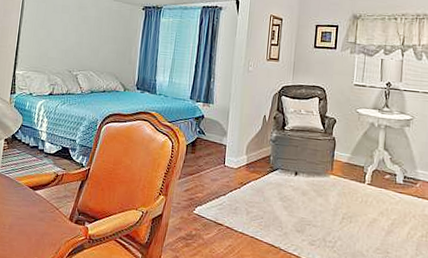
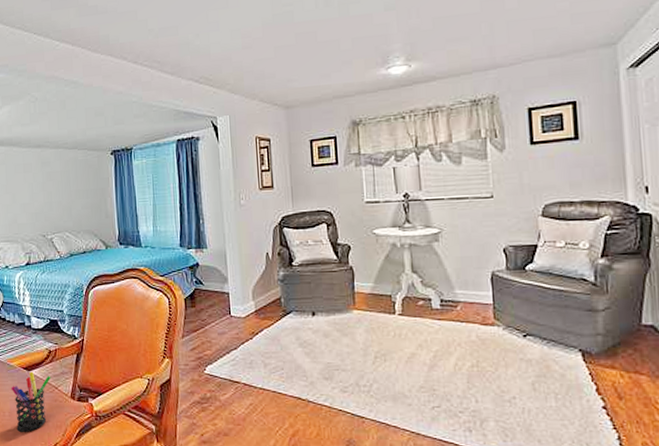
pen holder: none [13,191,54,247] -> present [11,371,51,433]

